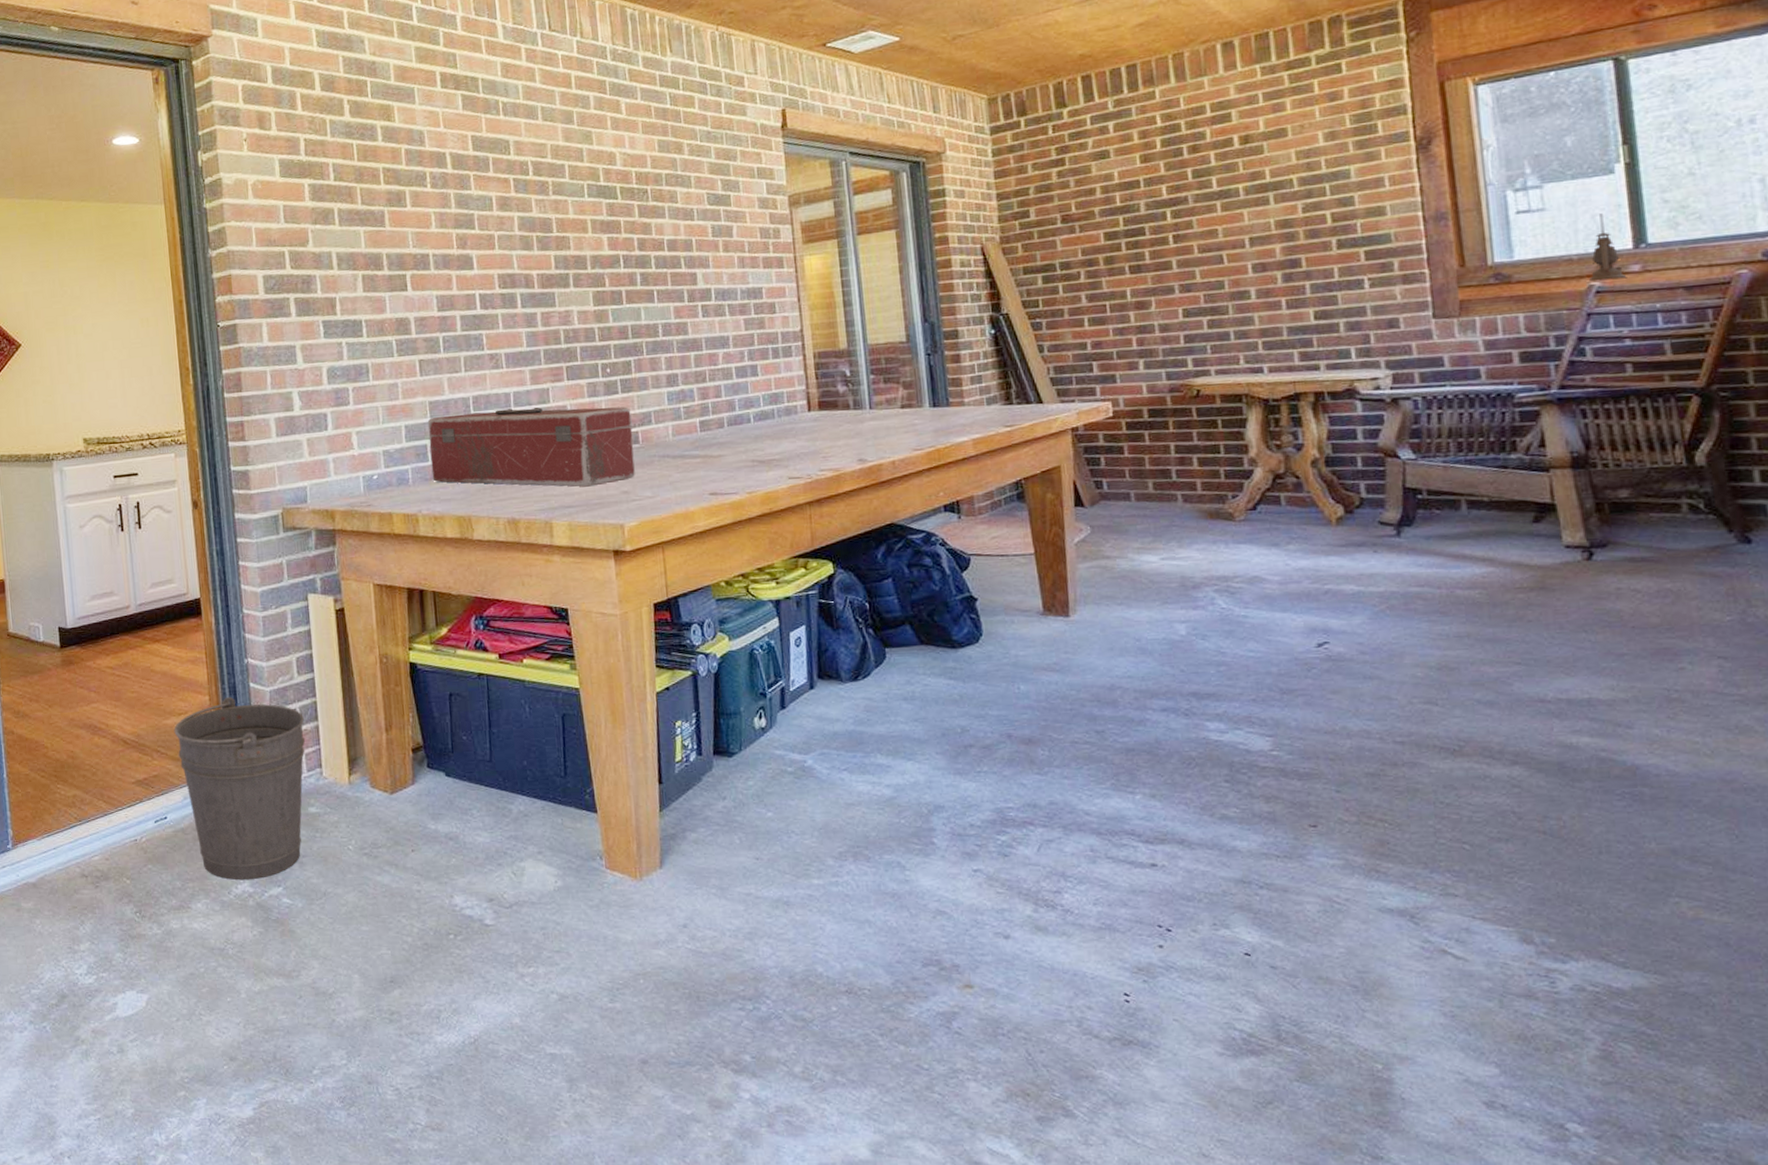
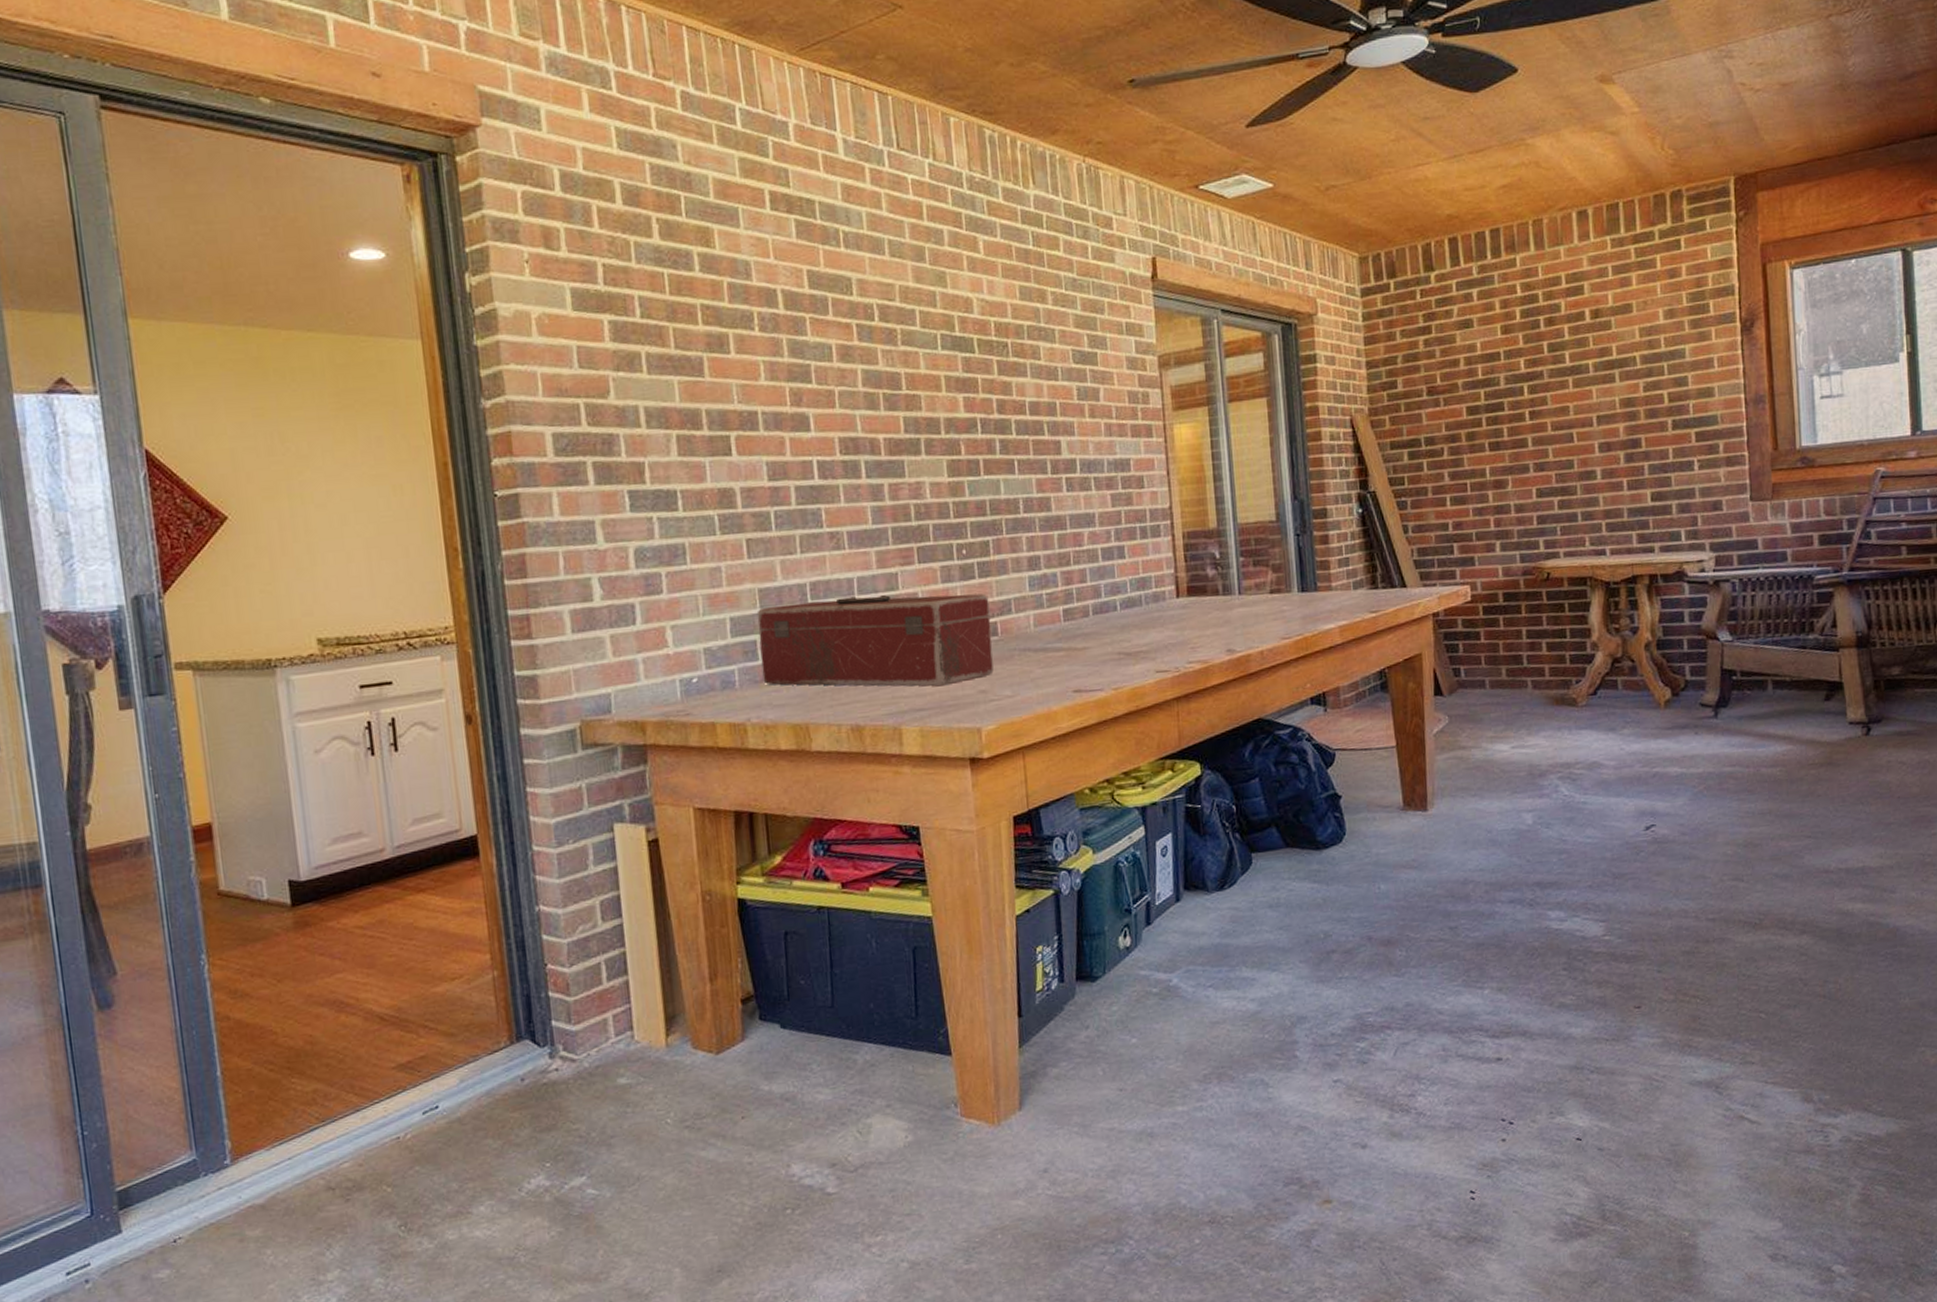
bucket: present [174,696,305,880] -> none [445,953,612,1174]
lantern: present [1589,213,1626,282] -> none [1876,400,1904,467]

